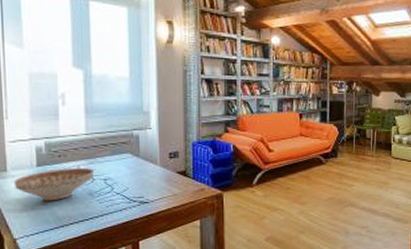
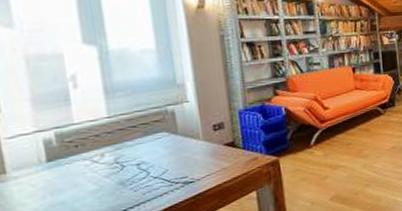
decorative bowl: present [15,168,94,201] -> none [18,154,123,201]

